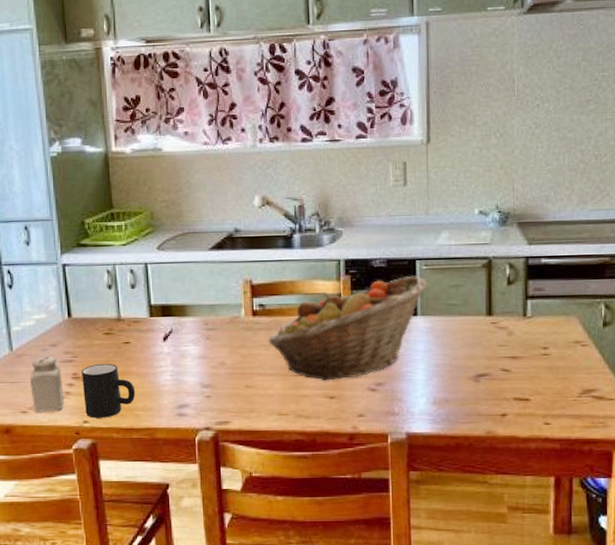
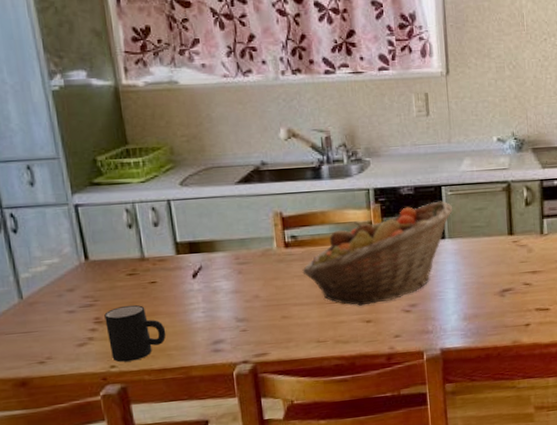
salt shaker: present [30,356,64,412] -> none [45,301,87,362]

